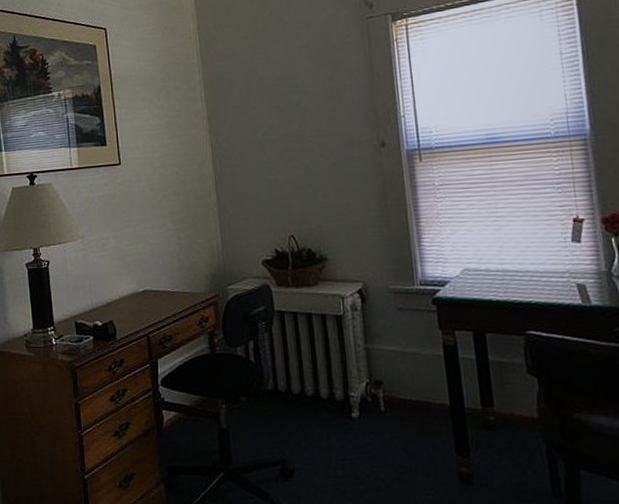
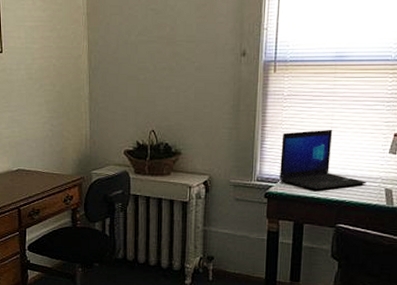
laptop: none [441,219,552,292] -> present [279,129,366,191]

